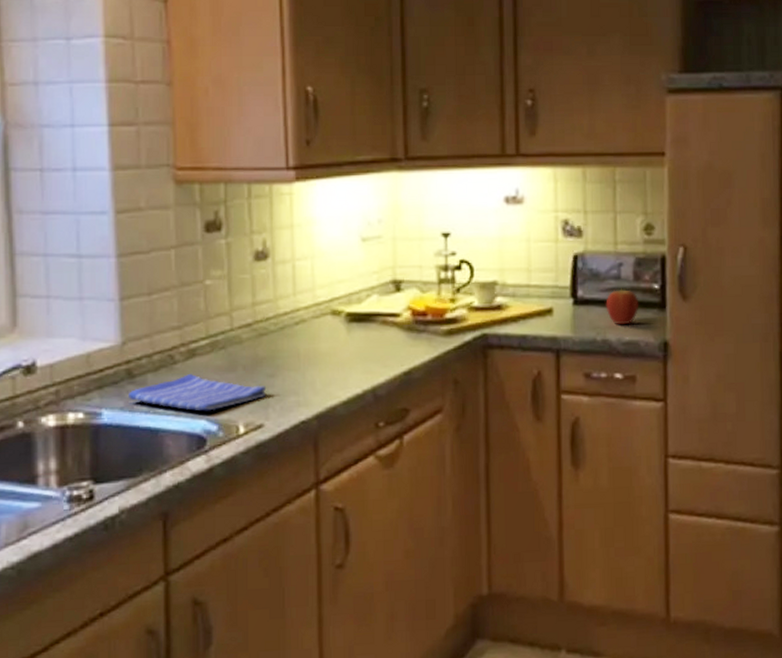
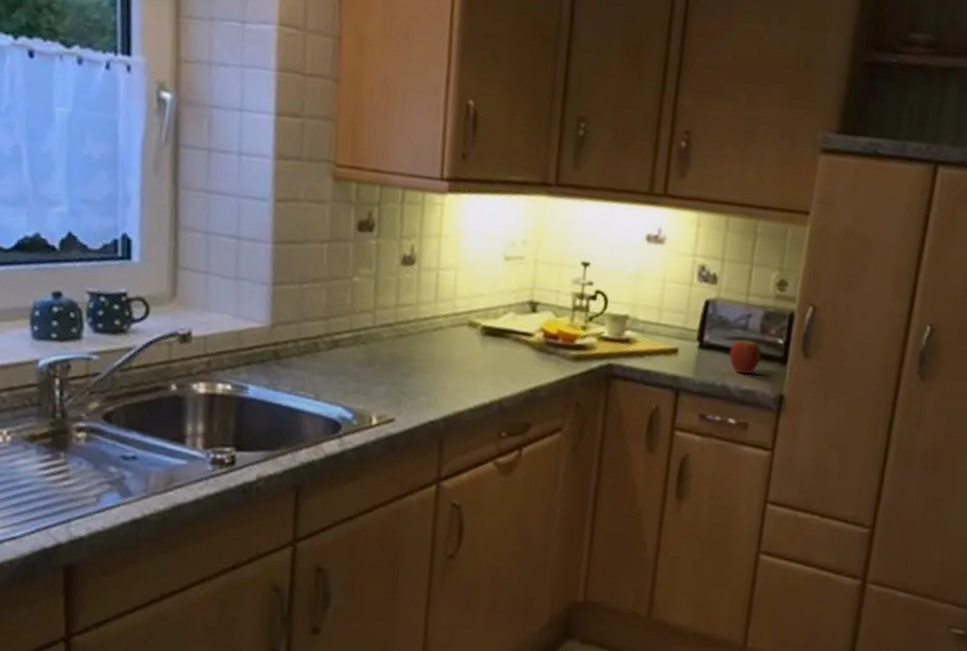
dish towel: present [129,374,267,411] -> none [273,363,401,400]

